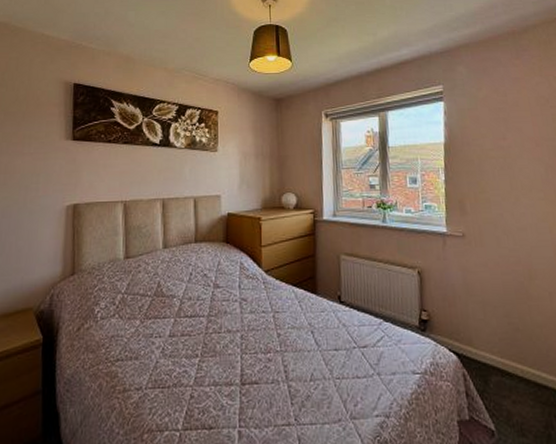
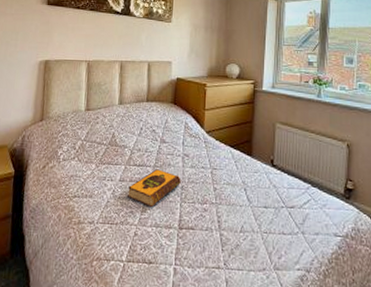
hardback book: none [180,318,240,363] -> present [128,169,181,207]

